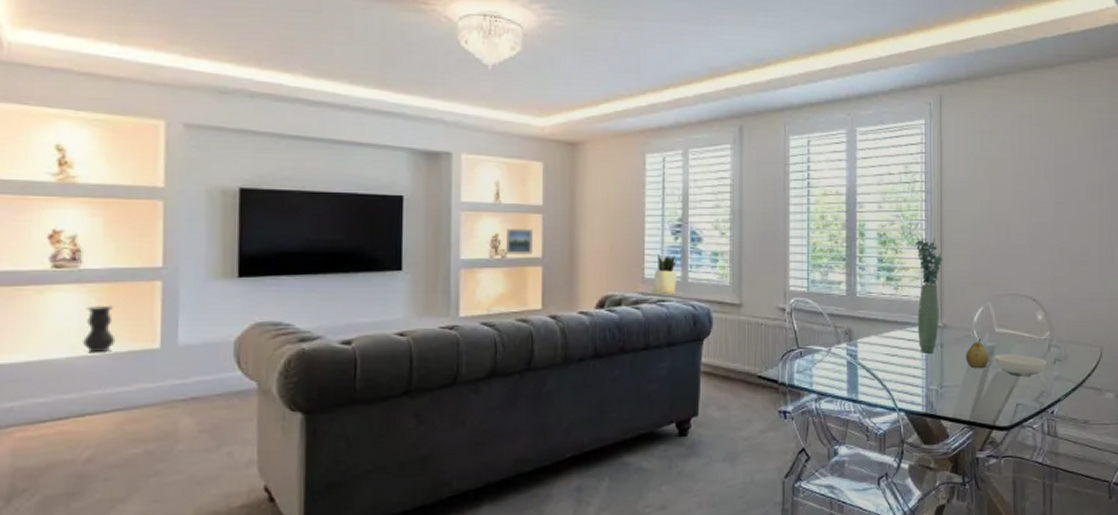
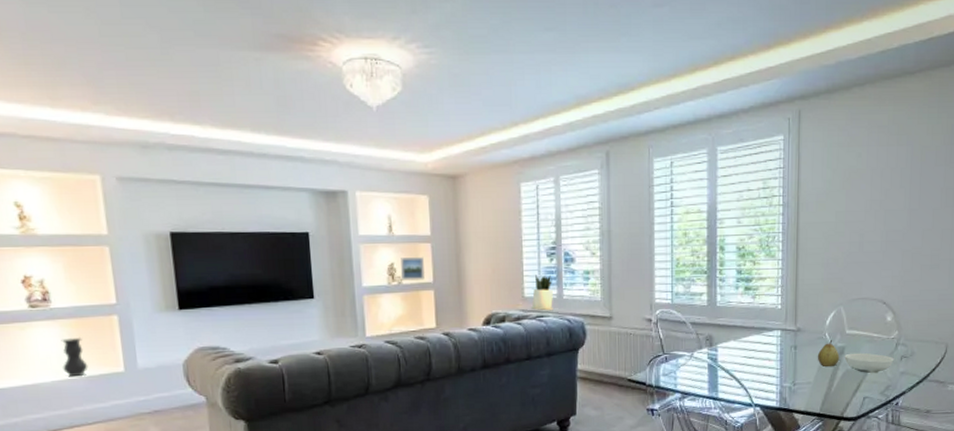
vase: present [916,236,943,353] -> none [773,248,798,355]

